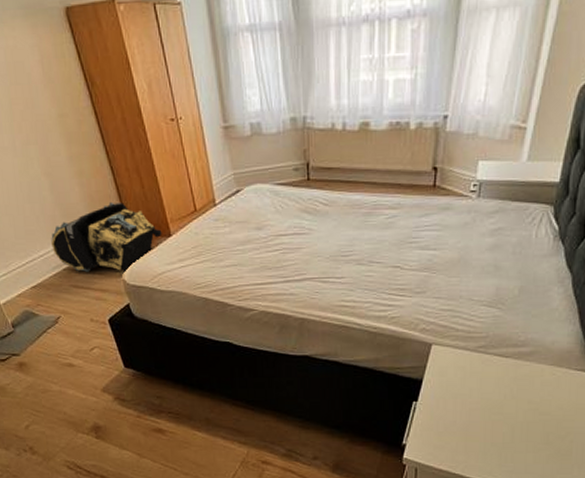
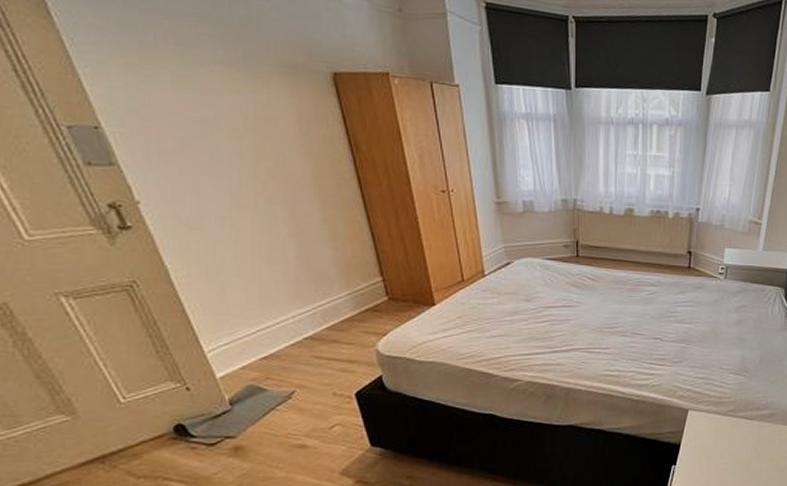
treasure chest: present [51,201,162,272] -> none [292,268,425,341]

